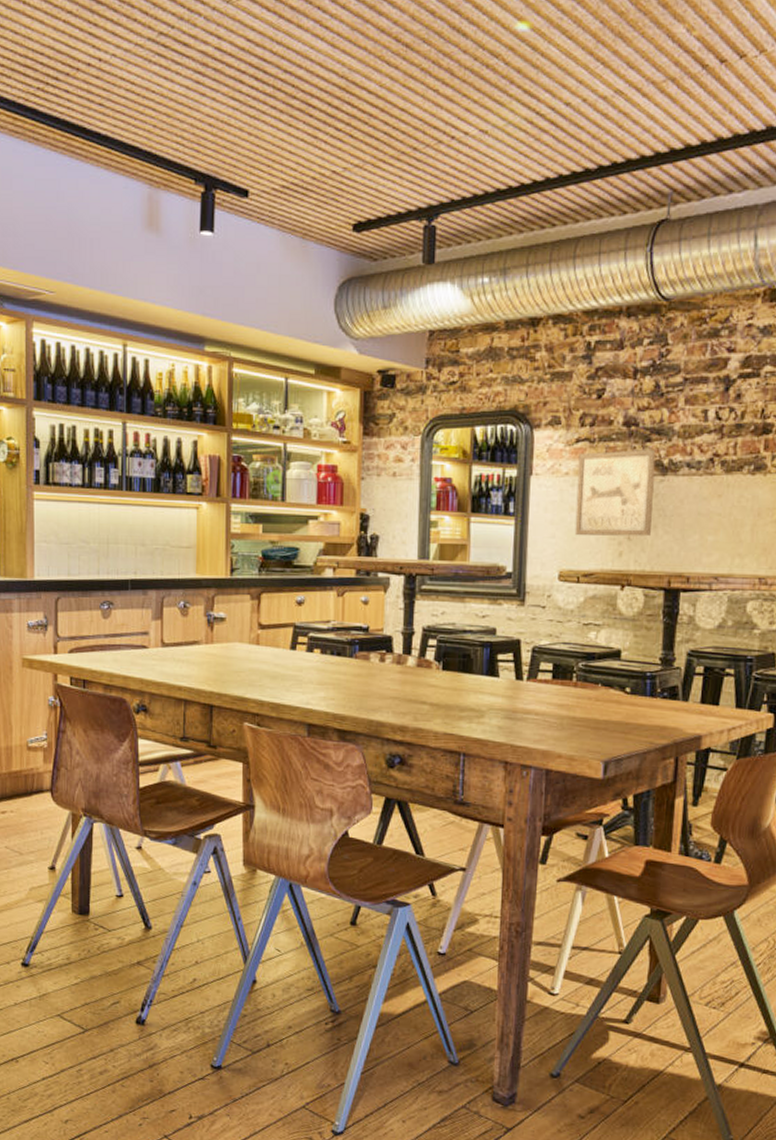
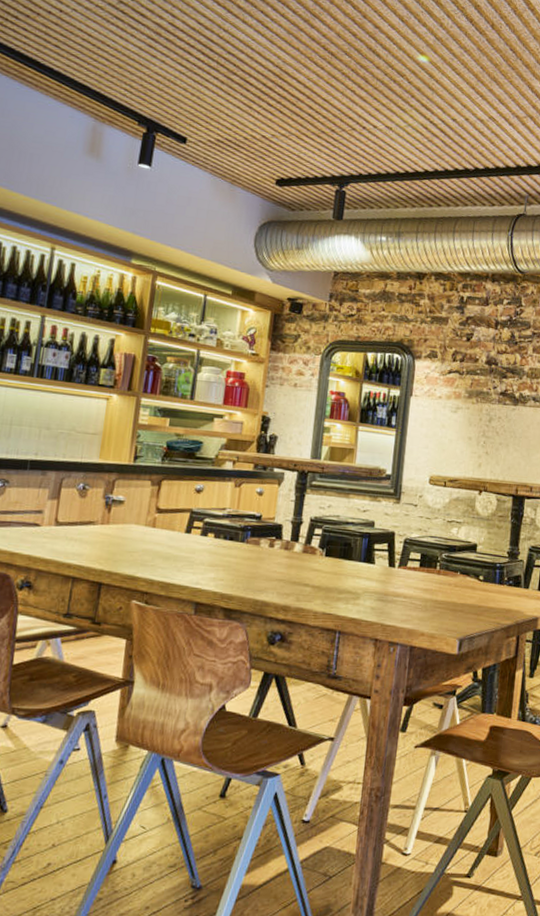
wall art: present [574,449,656,537] -> none [444,382,510,453]

